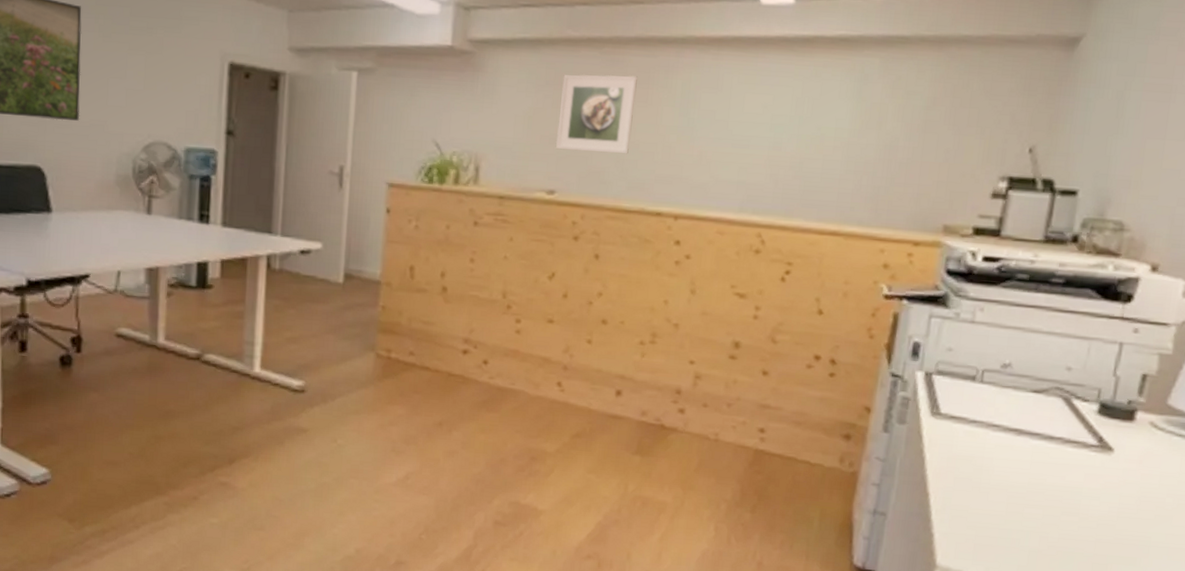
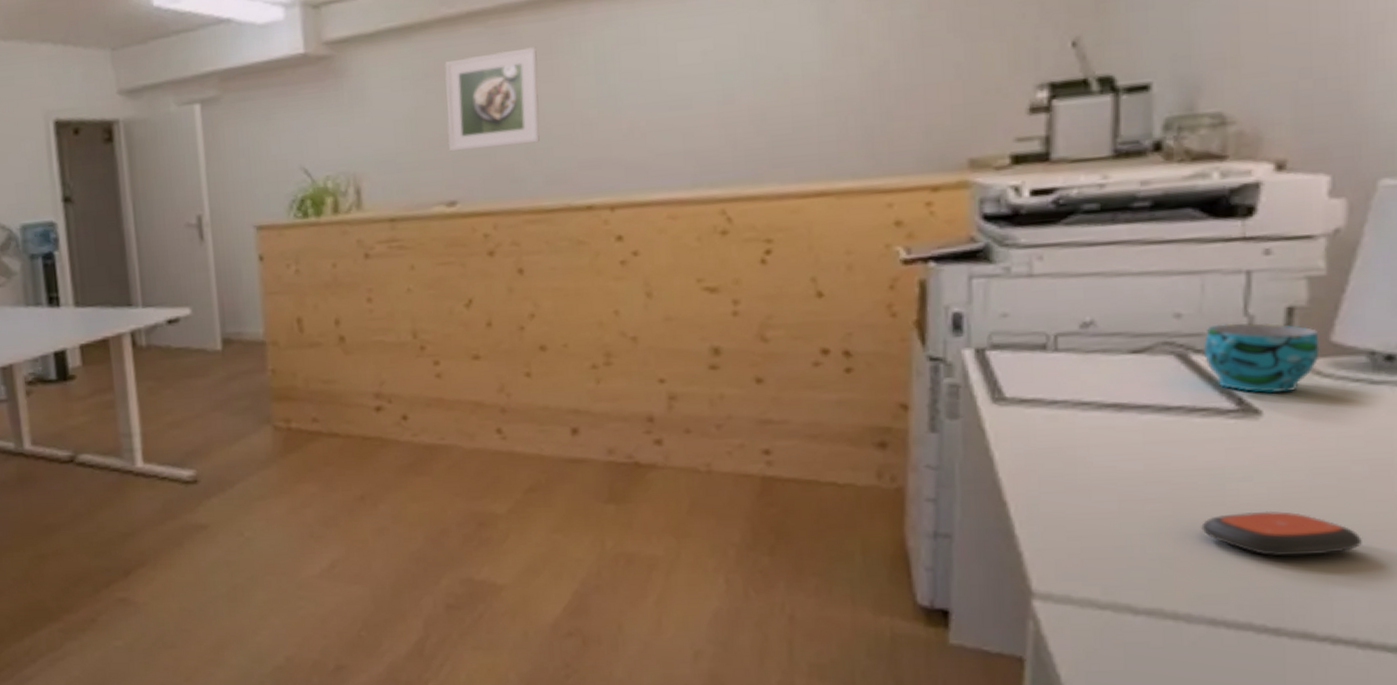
remote control: none [1060,523,1165,562] -> present [1201,510,1362,557]
cup: none [1082,379,1160,437] -> present [1204,323,1320,393]

